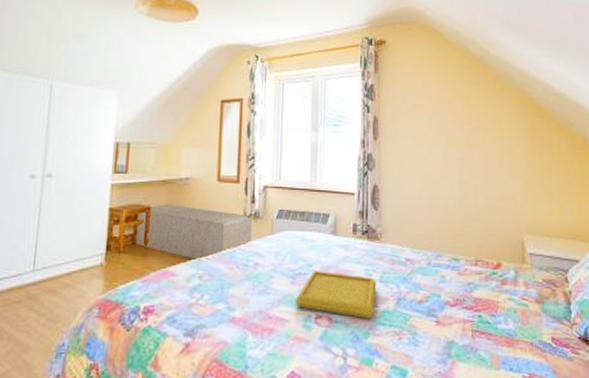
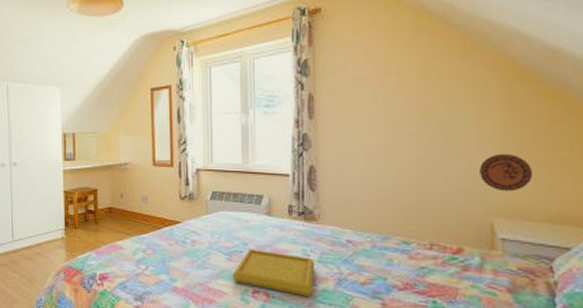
storage bench: present [136,204,252,261] -> none [88,187,187,237]
decorative plate: none [512,178,550,211] -> present [480,153,533,192]

